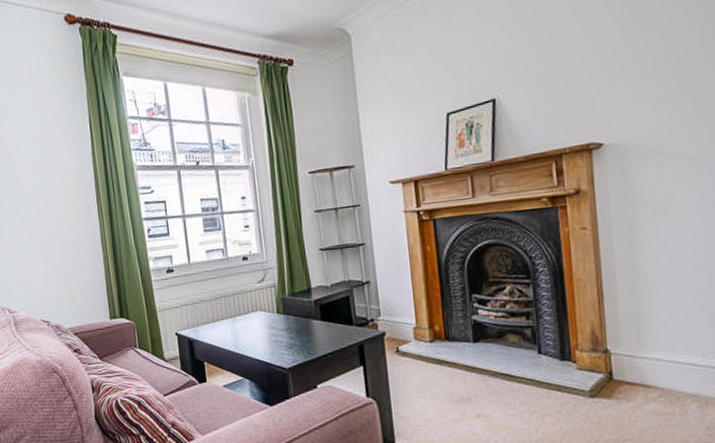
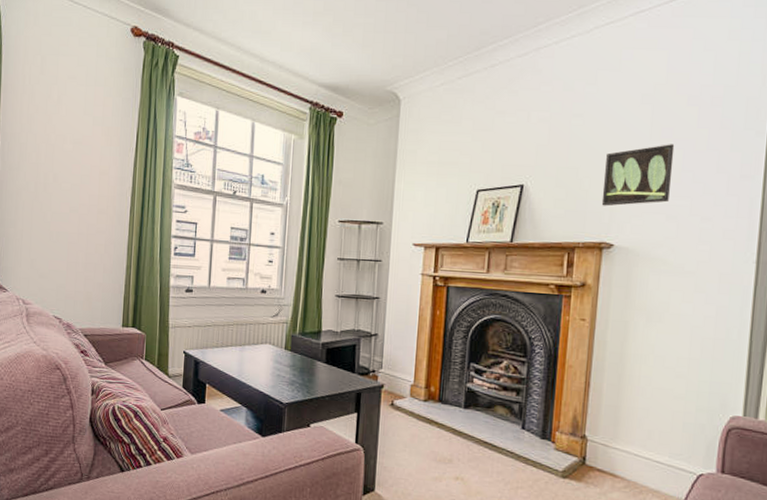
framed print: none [579,25,655,105] -> present [601,144,675,207]

